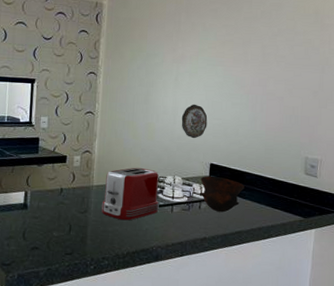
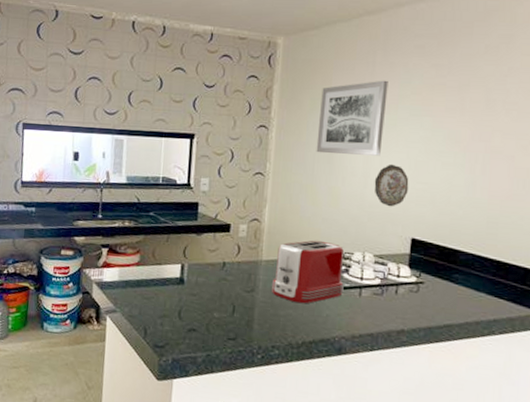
wall art: none [135,36,191,98] -> present [316,80,388,156]
bowl: present [200,176,245,213] -> none [397,254,458,300]

